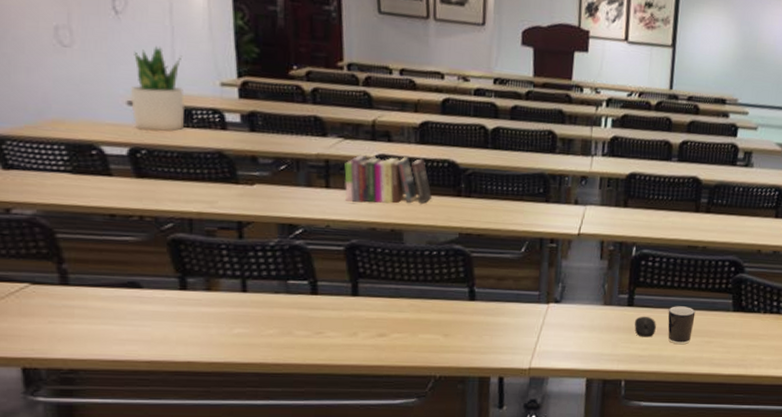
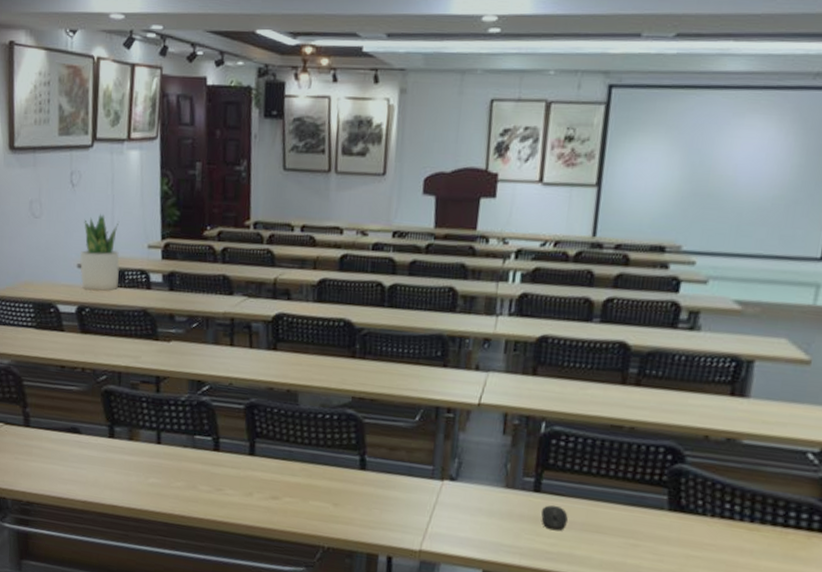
books: present [344,154,432,205] -> none [247,312,327,366]
mug: present [667,306,696,345] -> none [581,496,619,545]

